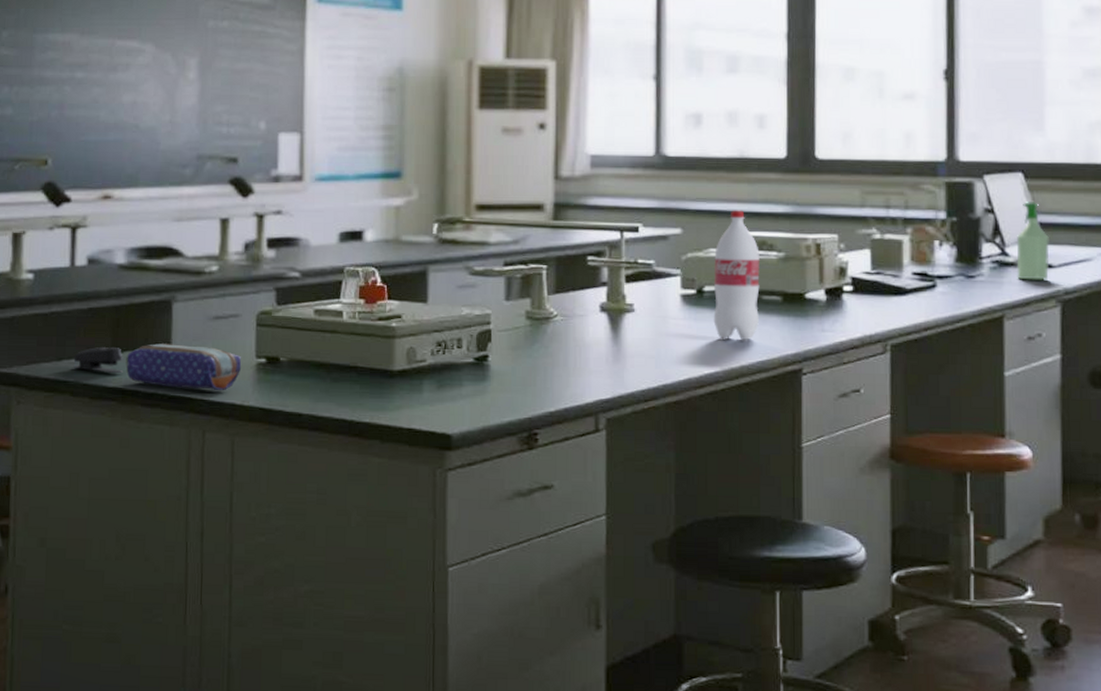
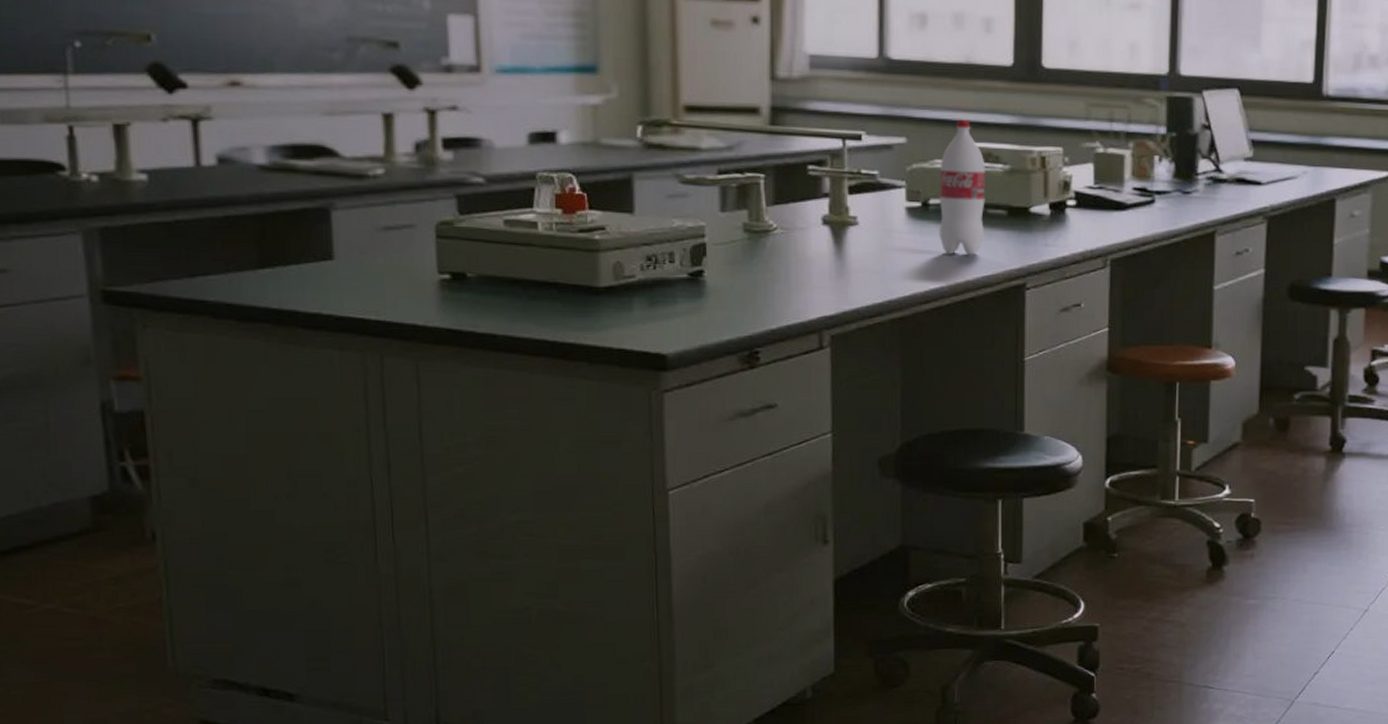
stapler: present [73,347,123,374] -> none [211,262,275,292]
pencil case: present [125,344,242,391] -> none [278,257,422,311]
spray bottle: present [1016,202,1050,281] -> none [1229,119,1260,197]

